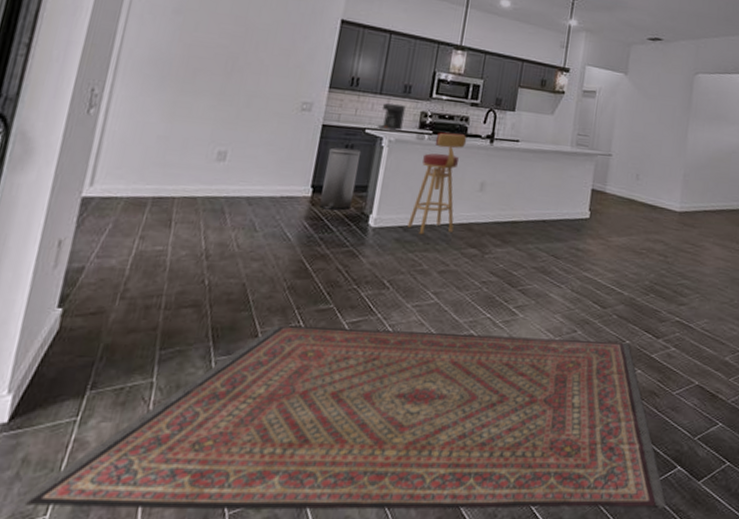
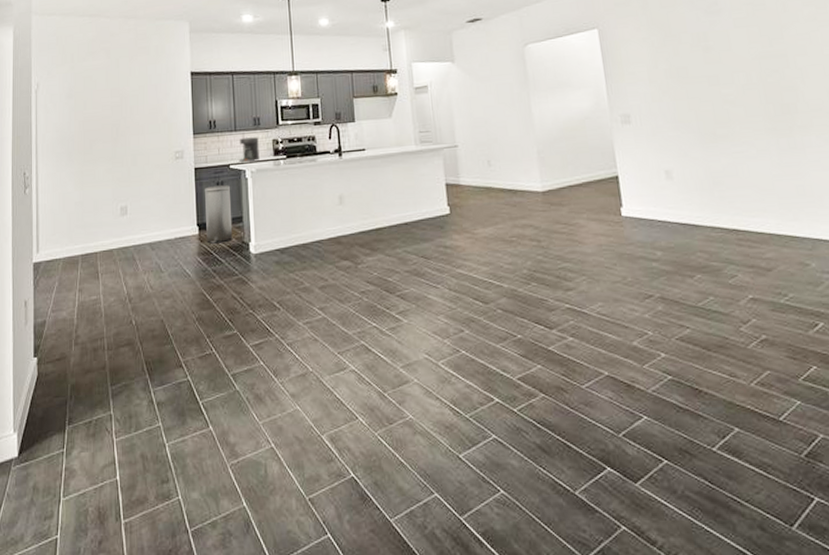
area rug: present [9,325,666,510] -> none [31,337,604,528]
bar stool: present [408,132,466,235] -> none [283,153,324,255]

